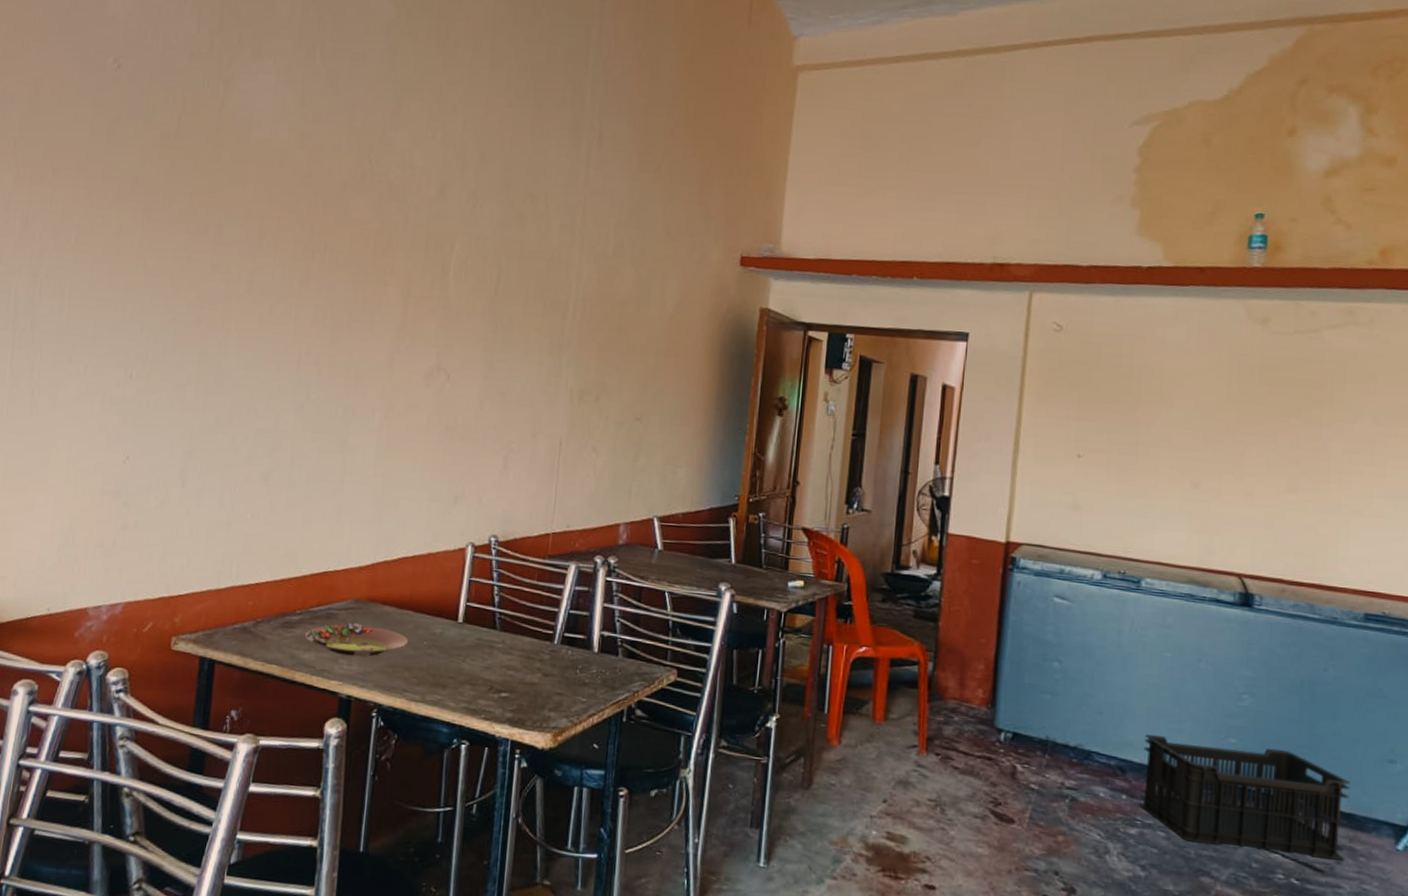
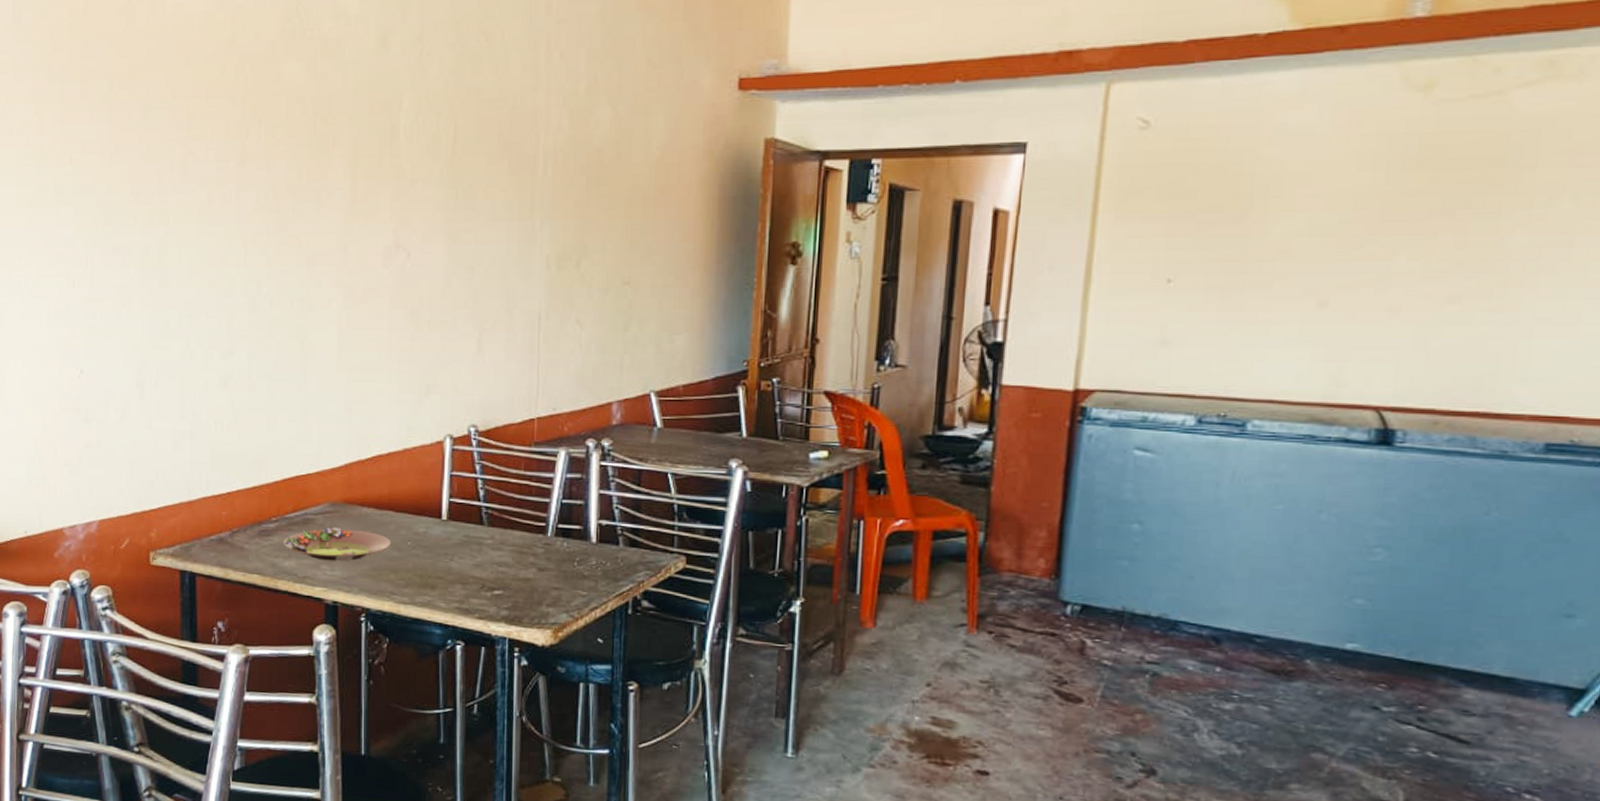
plastic crate: present [1139,734,1350,861] -> none [1237,599,1512,730]

